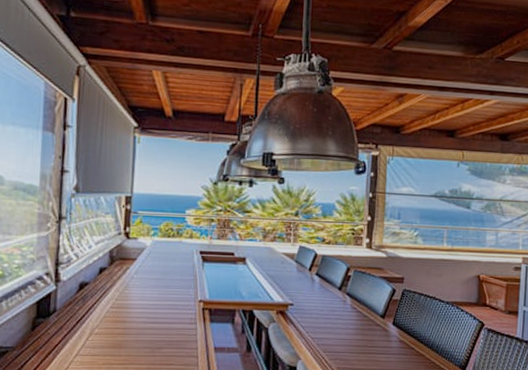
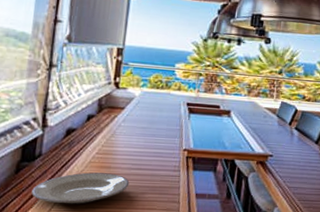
plate: none [49,327,146,361] -> present [32,172,130,204]

